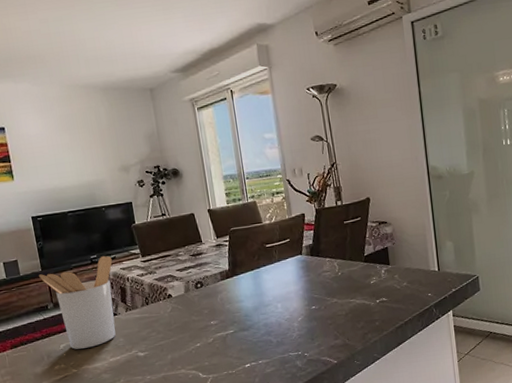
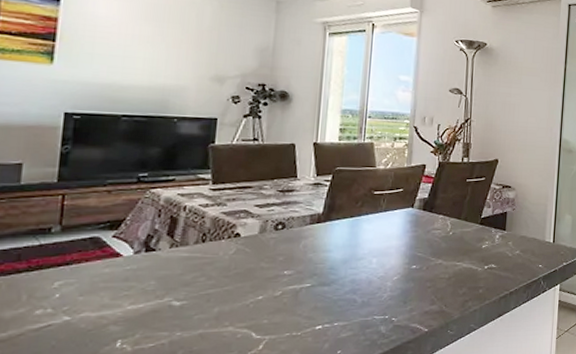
utensil holder: present [39,256,116,349] -> none [51,176,169,290]

